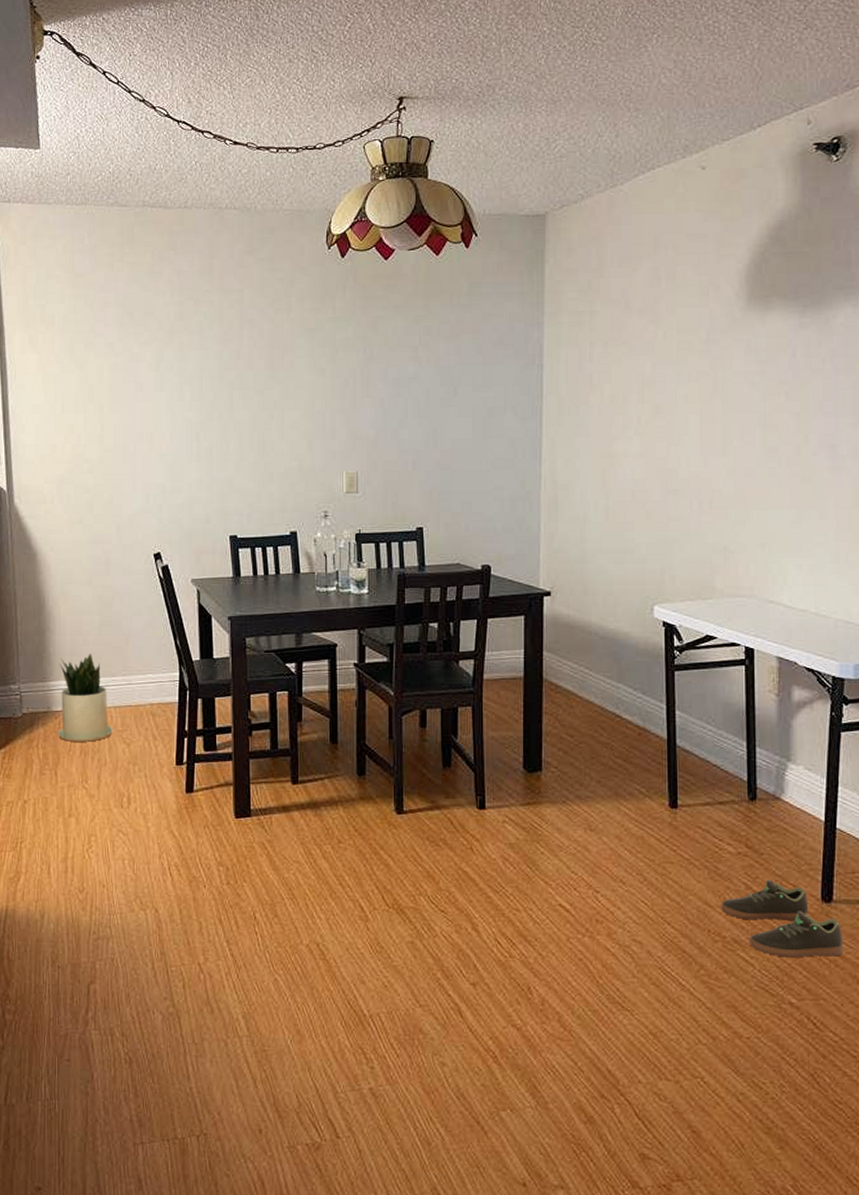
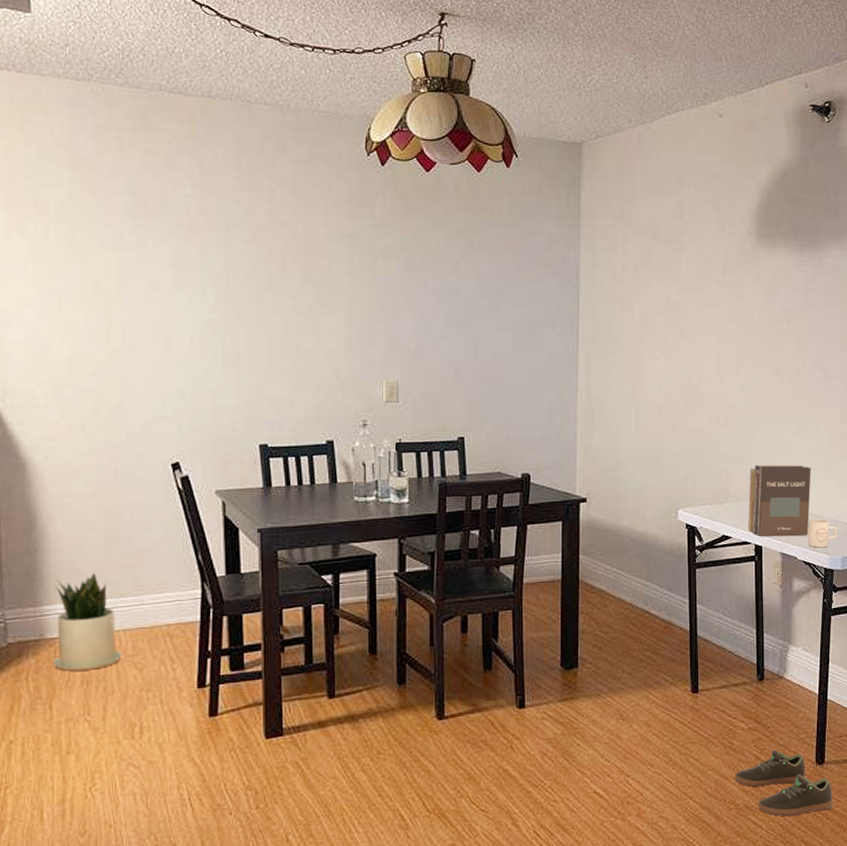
books: none [737,556,815,638] -> present [748,464,811,536]
mug: none [811,619,849,653] -> present [808,518,838,548]

